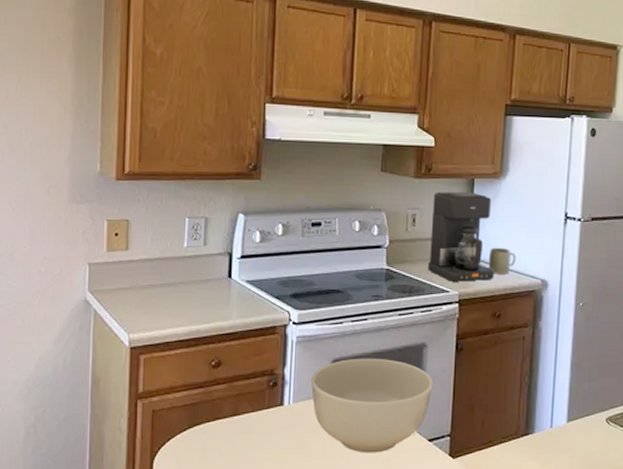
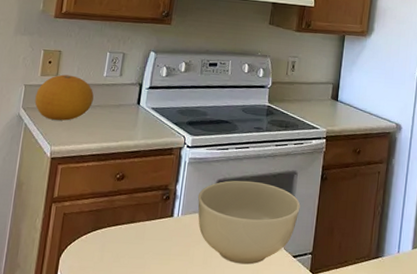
fruit: none [103,248,174,303] -> present [34,74,94,121]
coffee maker: present [428,192,494,282] -> none [302,44,358,121]
mug: present [488,247,516,274] -> none [352,93,376,117]

